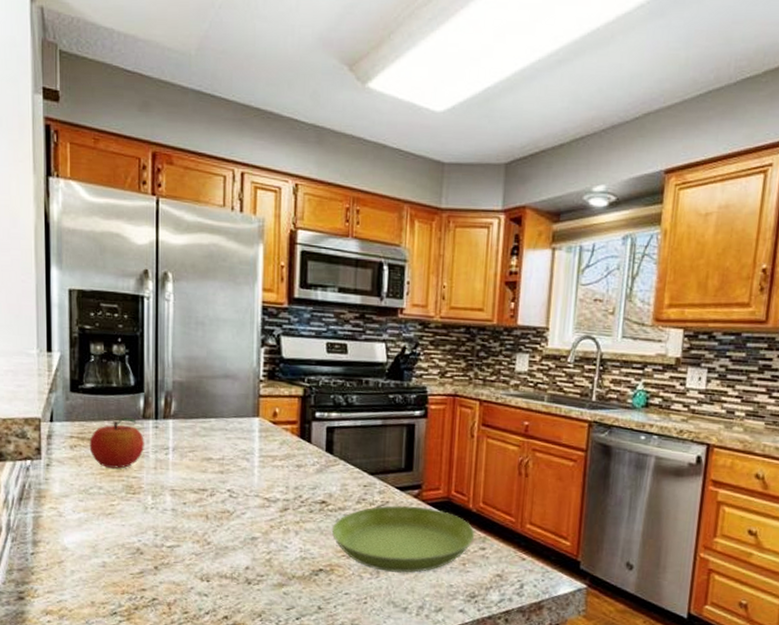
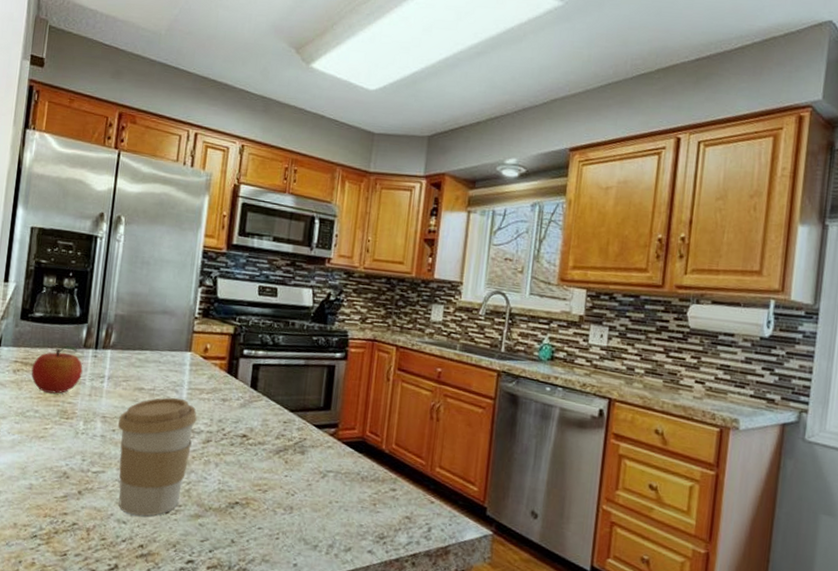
coffee cup: none [188,466,272,588] -> present [117,397,197,517]
saucer: present [331,504,475,573] -> none [250,442,387,510]

